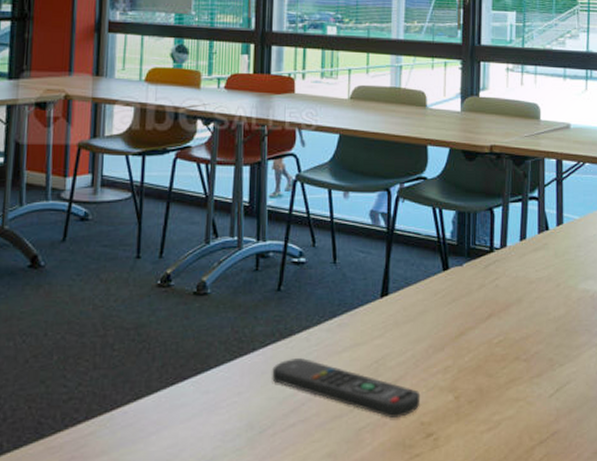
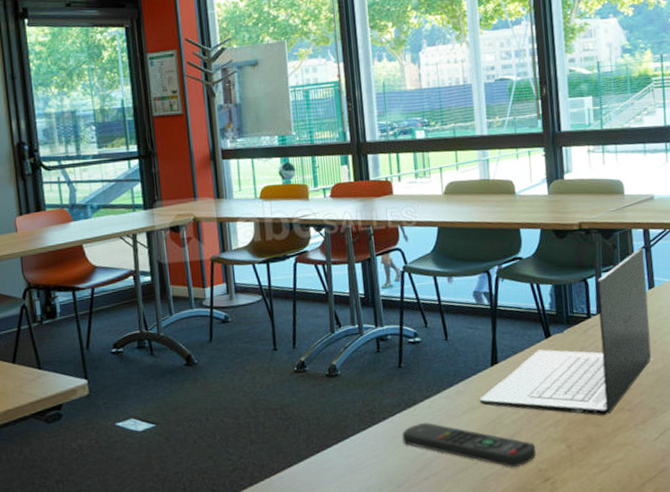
laptop: none [363,179,556,365] -> present [479,247,652,416]

